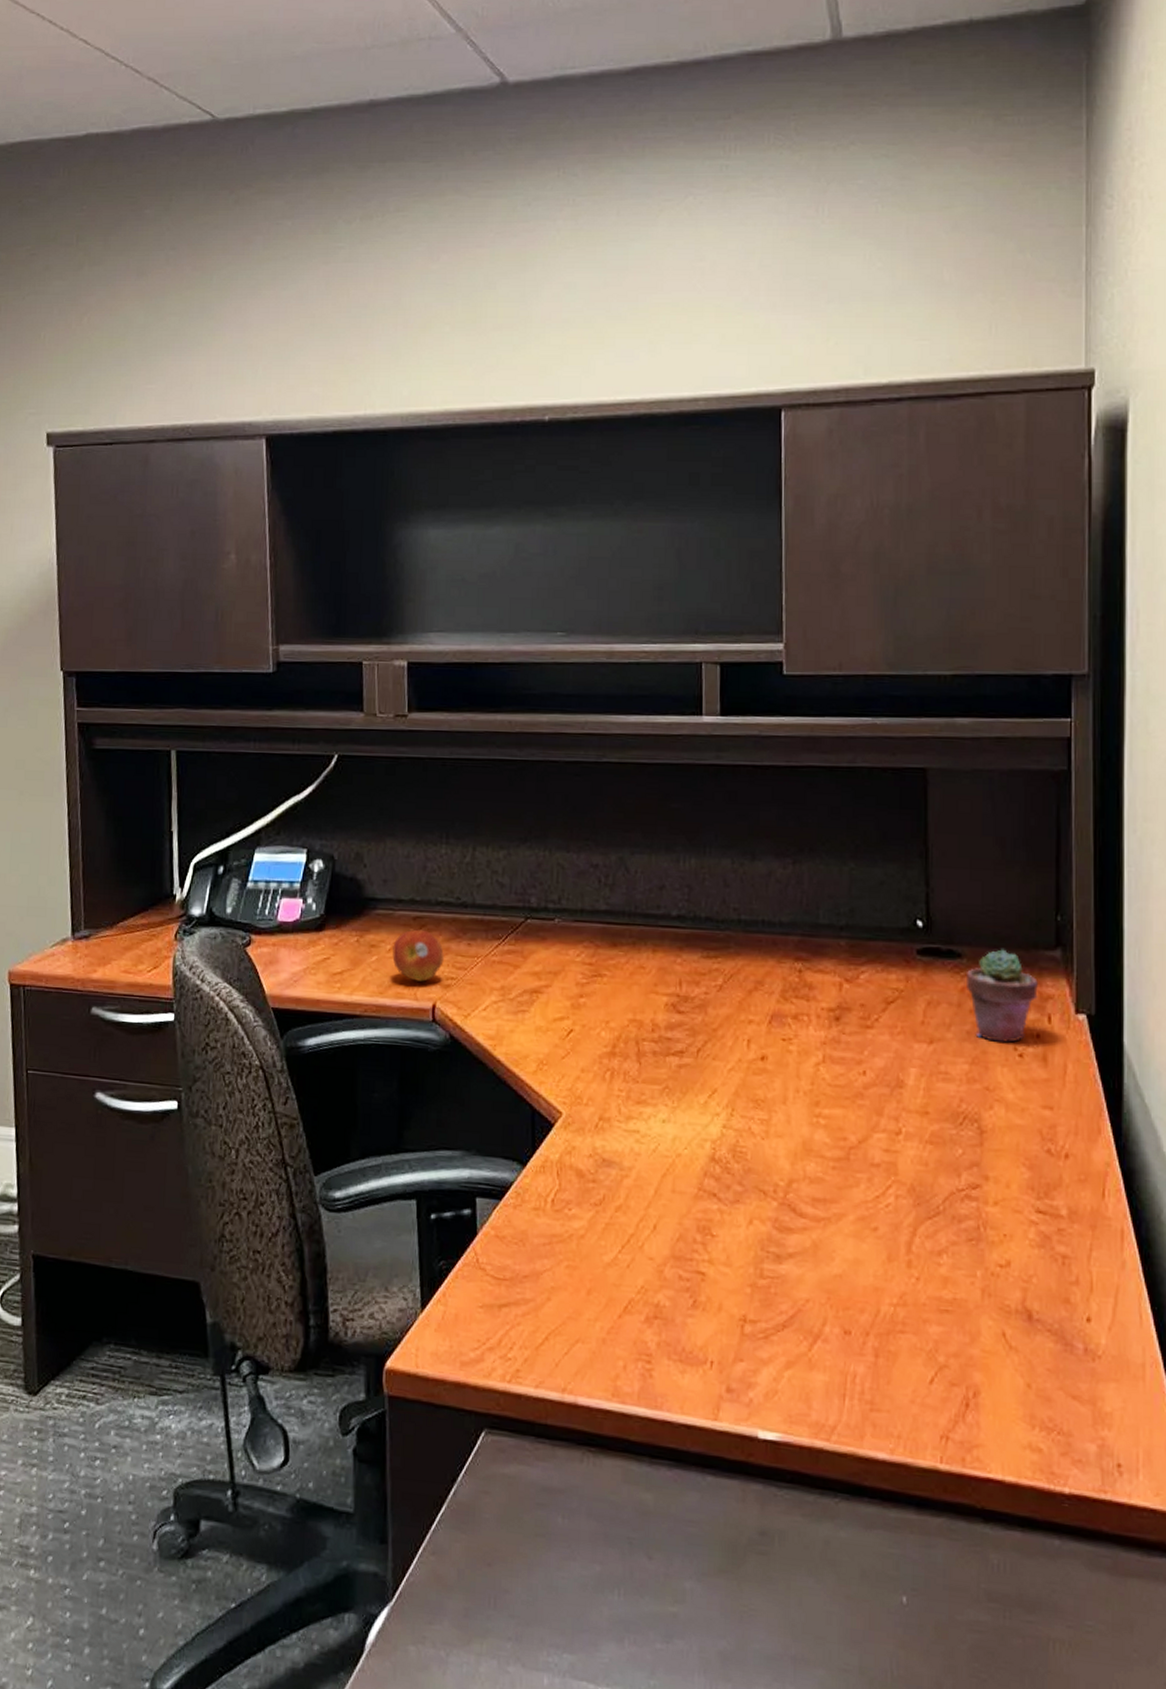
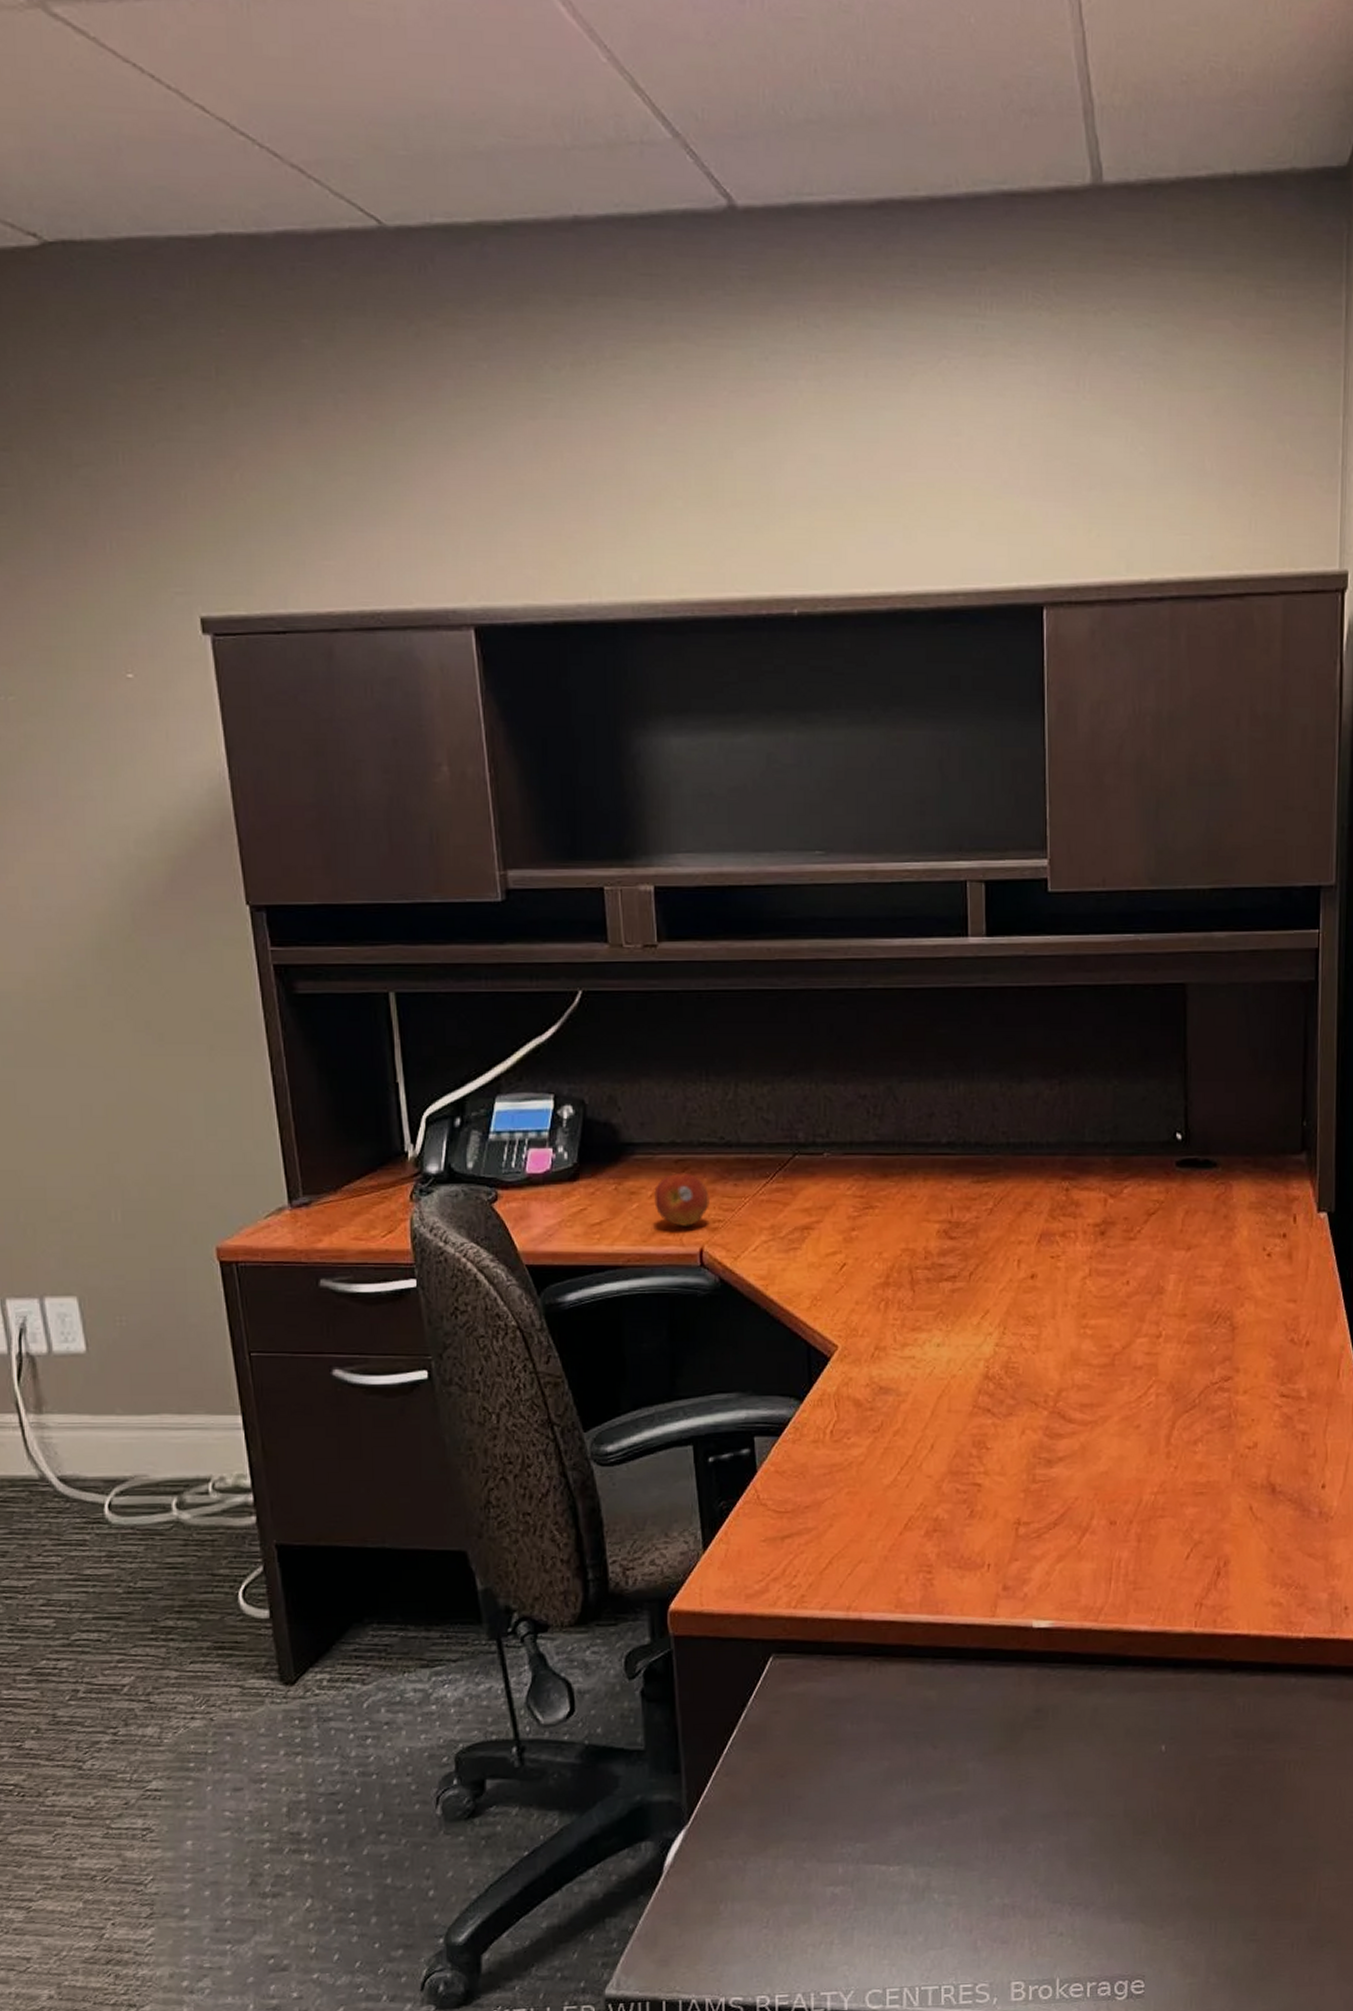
potted succulent: present [967,949,1038,1043] -> none [1221,1156,1285,1244]

